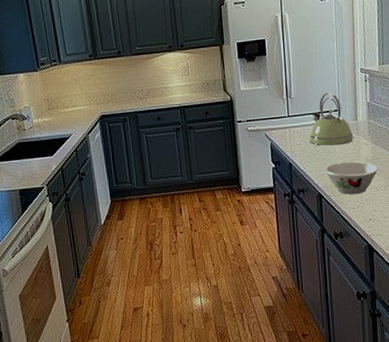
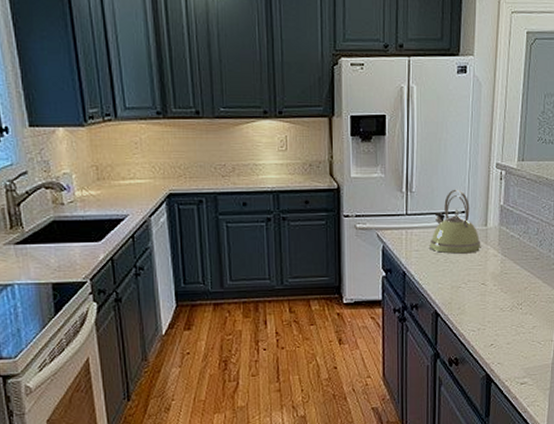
bowl: present [324,161,379,195] -> none [444,275,506,315]

